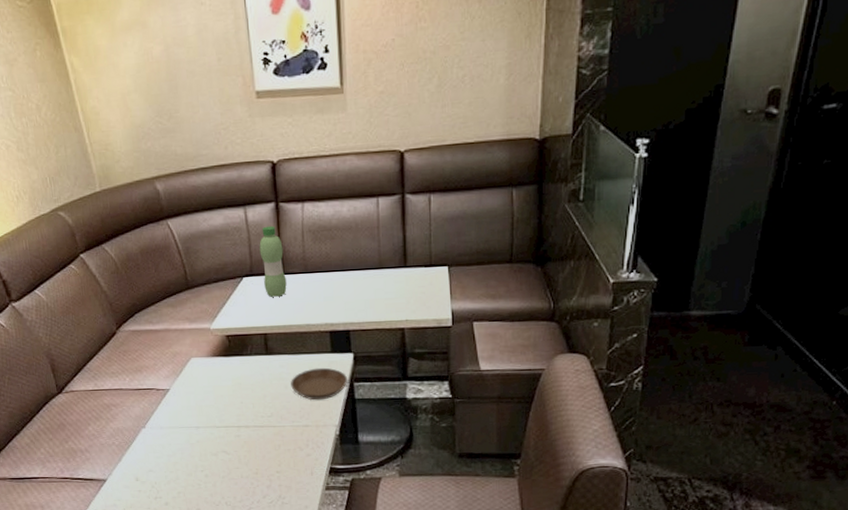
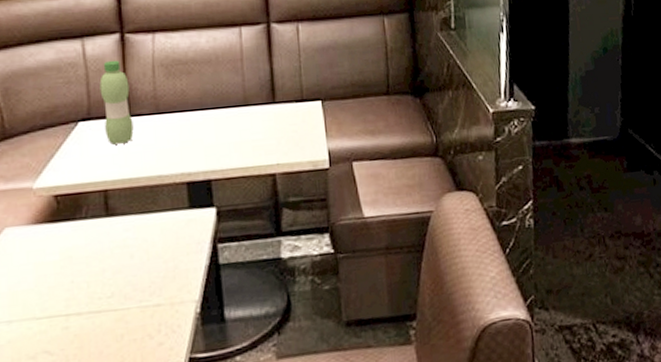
saucer: present [291,367,348,401] -> none [138,227,211,272]

